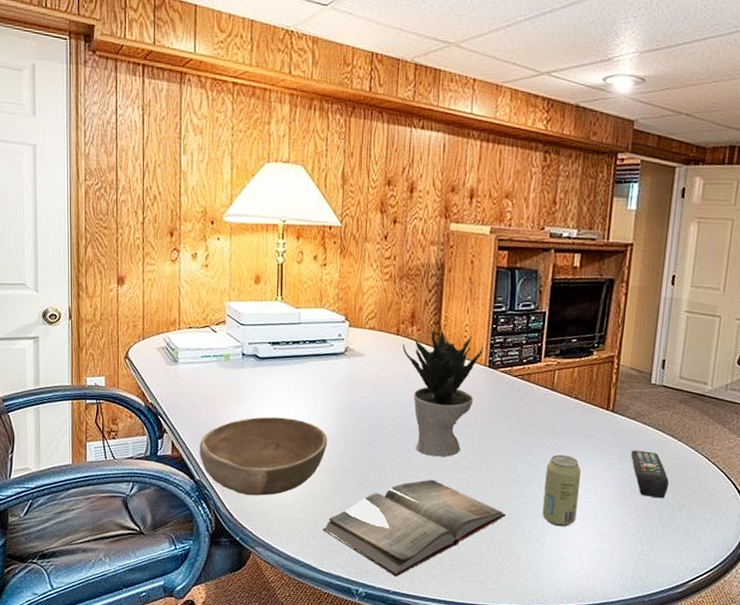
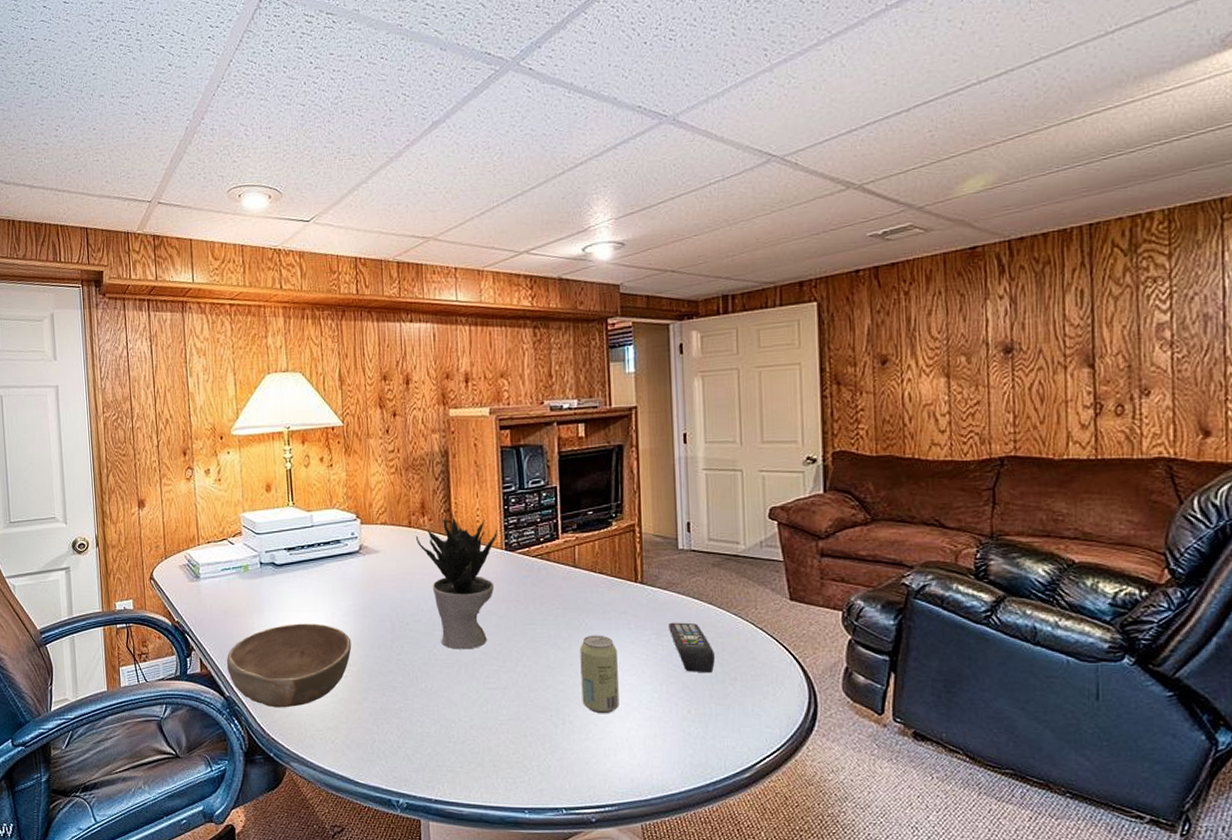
hardback book: present [323,479,507,577] -> none [356,674,545,783]

